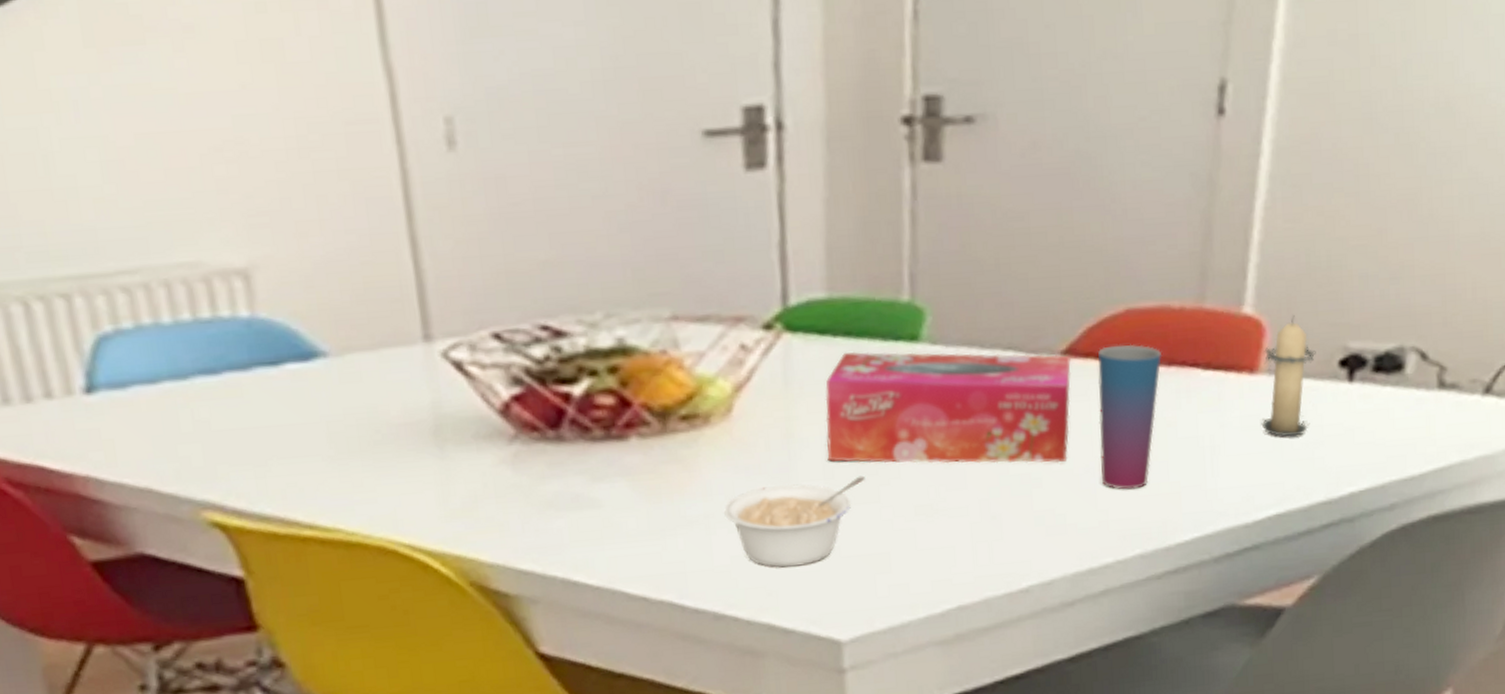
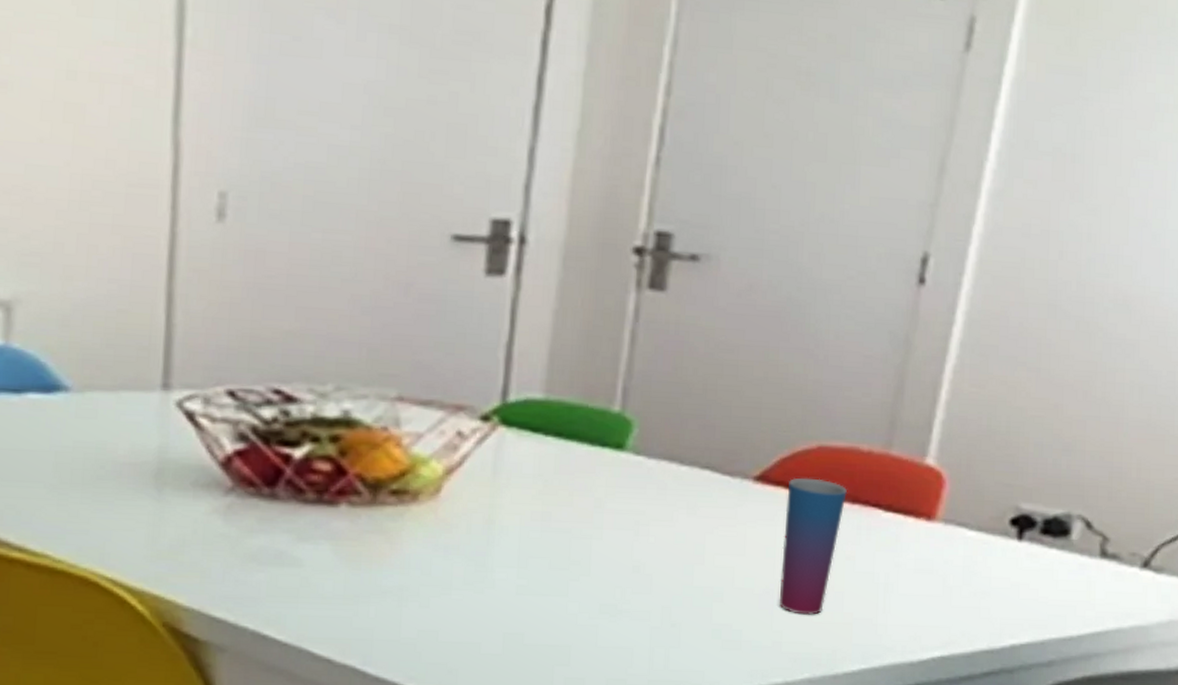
legume: present [724,476,865,568] -> none [418,567,557,648]
tissue box: present [825,351,1072,464] -> none [523,451,764,580]
candle: present [1261,314,1316,437] -> none [933,470,990,585]

